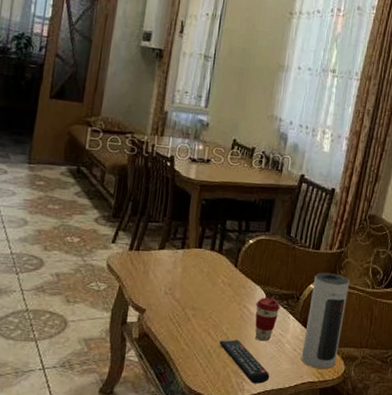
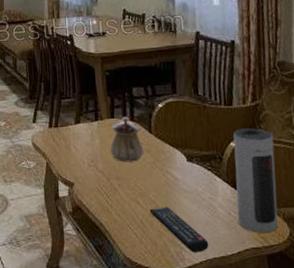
teapot: none [191,248,227,294] -> present [110,117,144,162]
coffee cup: present [255,297,280,342] -> none [178,160,204,207]

